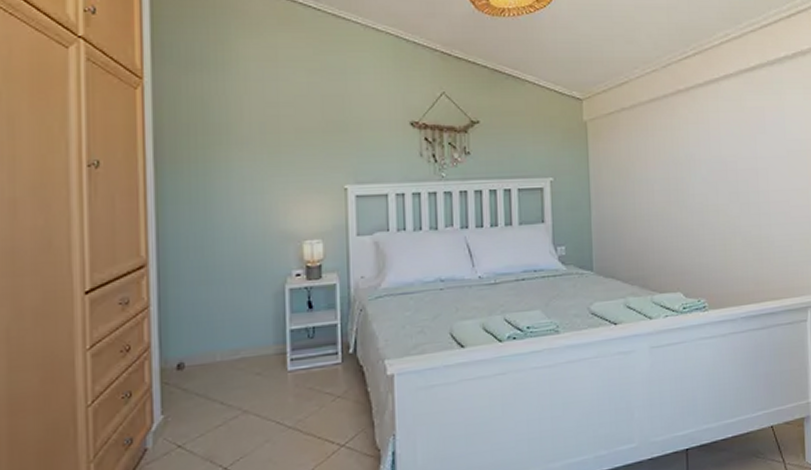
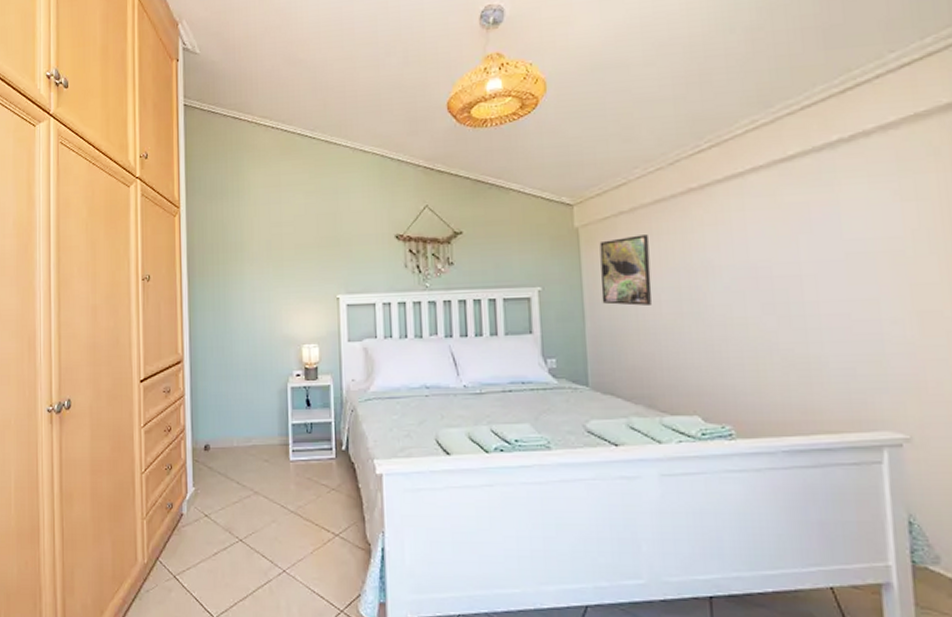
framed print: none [604,130,647,195] -> present [599,235,652,306]

